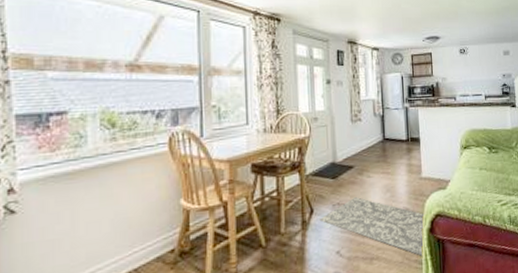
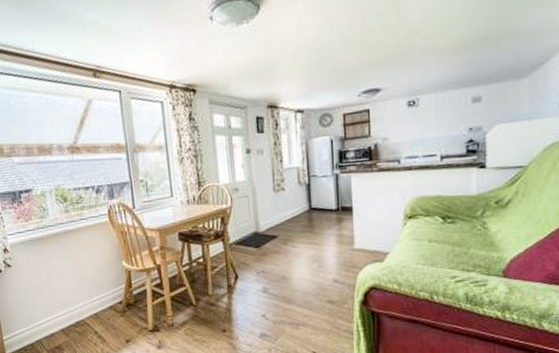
rug: present [318,197,425,257] -> none [243,266,357,328]

